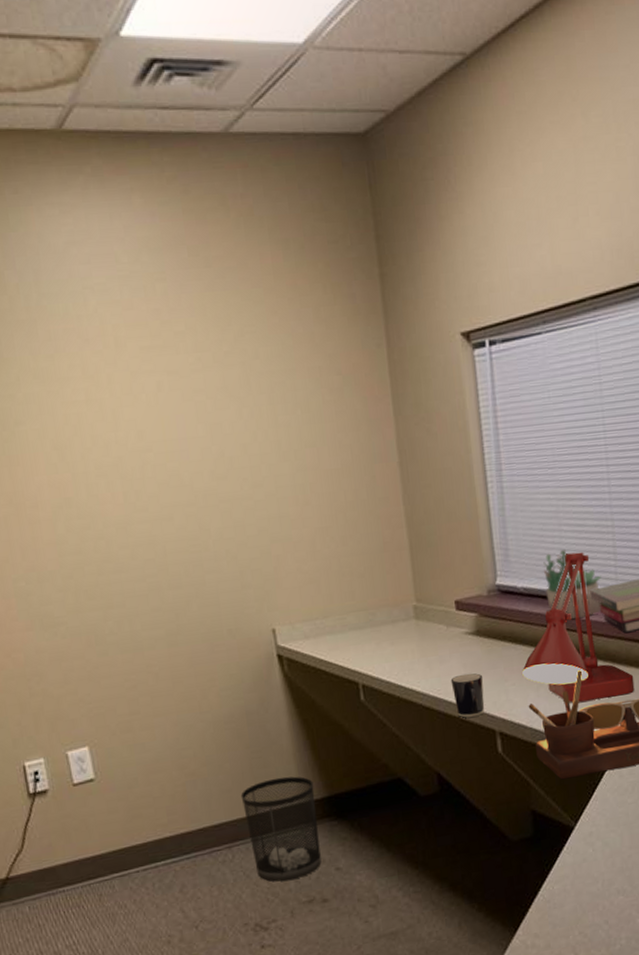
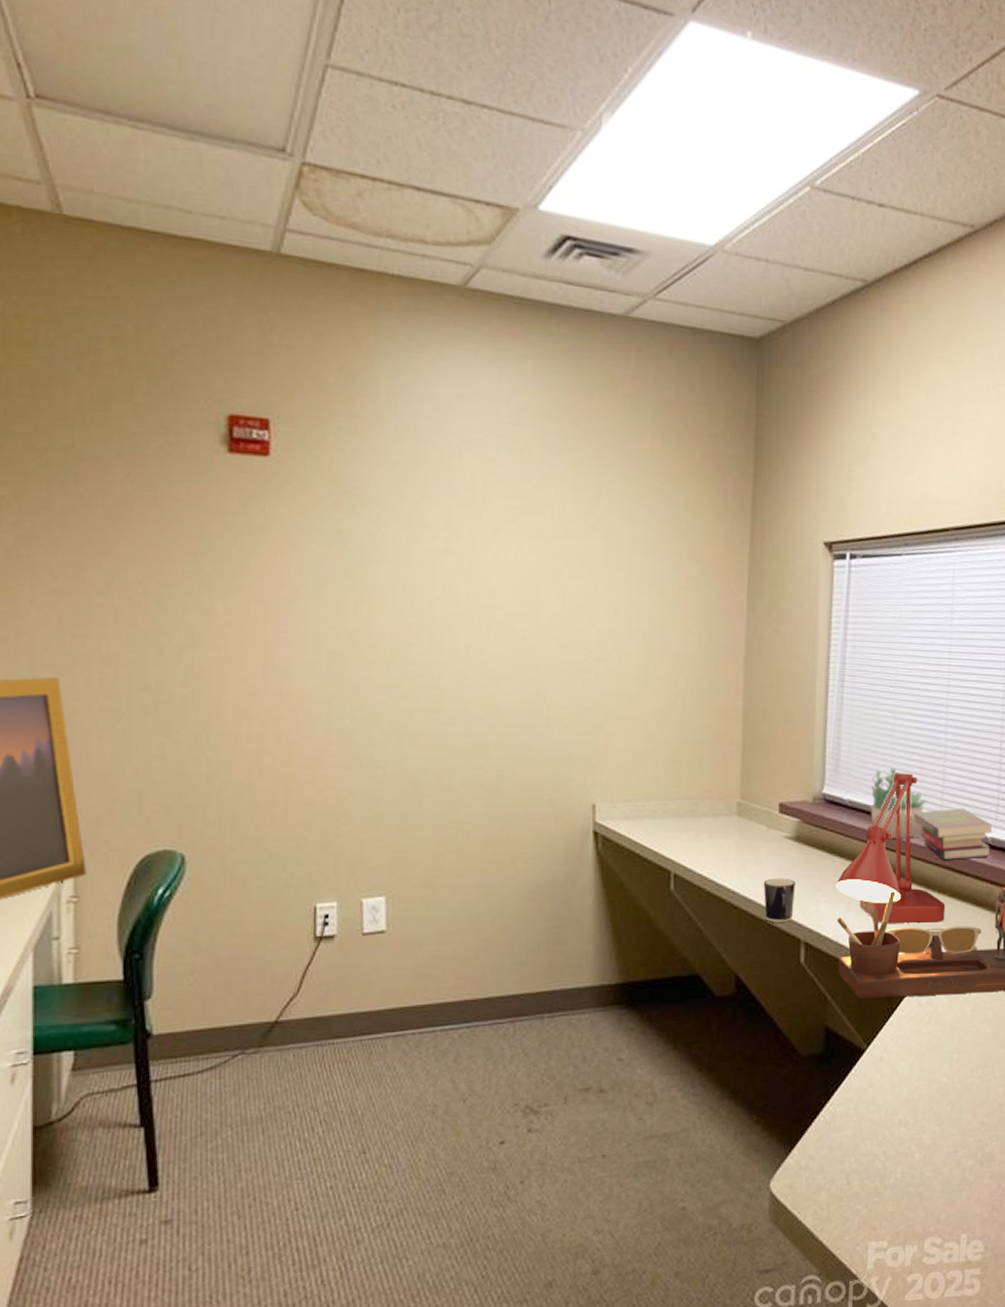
waste bin: present [240,776,322,882] -> none [532,956,609,1064]

